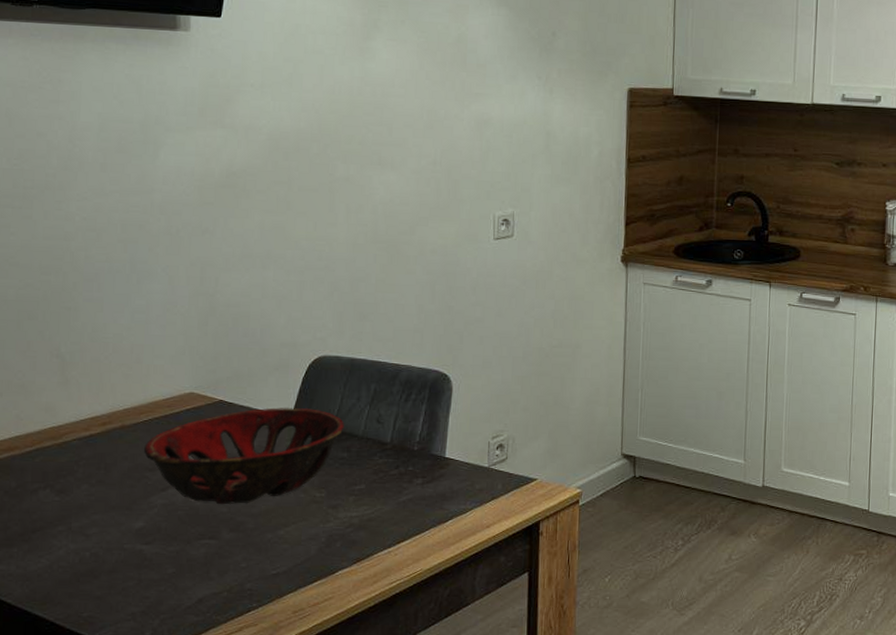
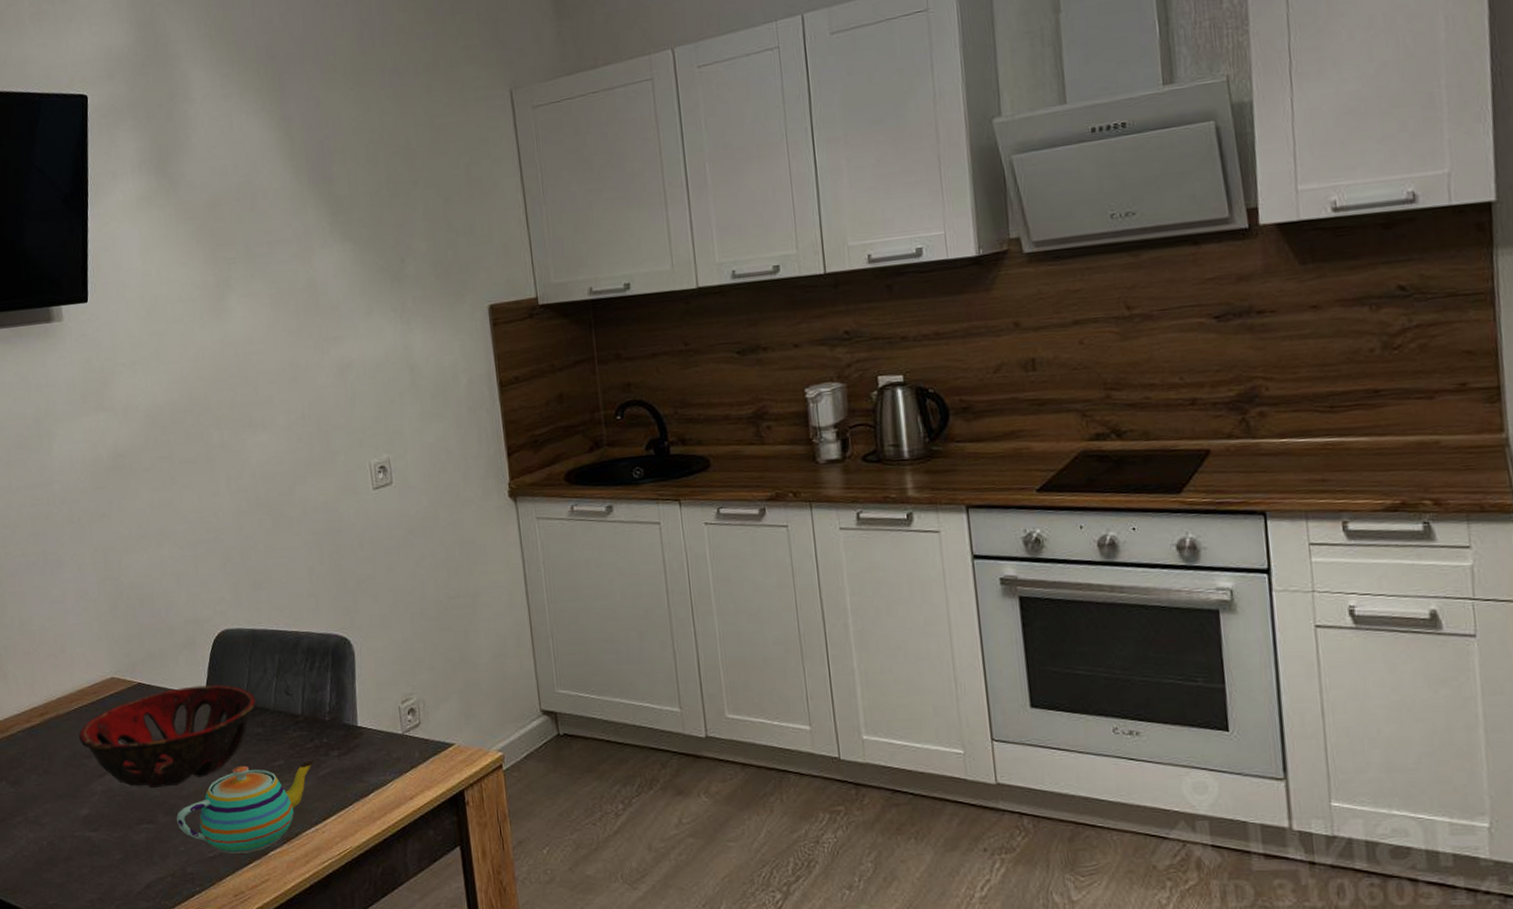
teapot: none [242,486,397,572] -> present [177,760,315,854]

